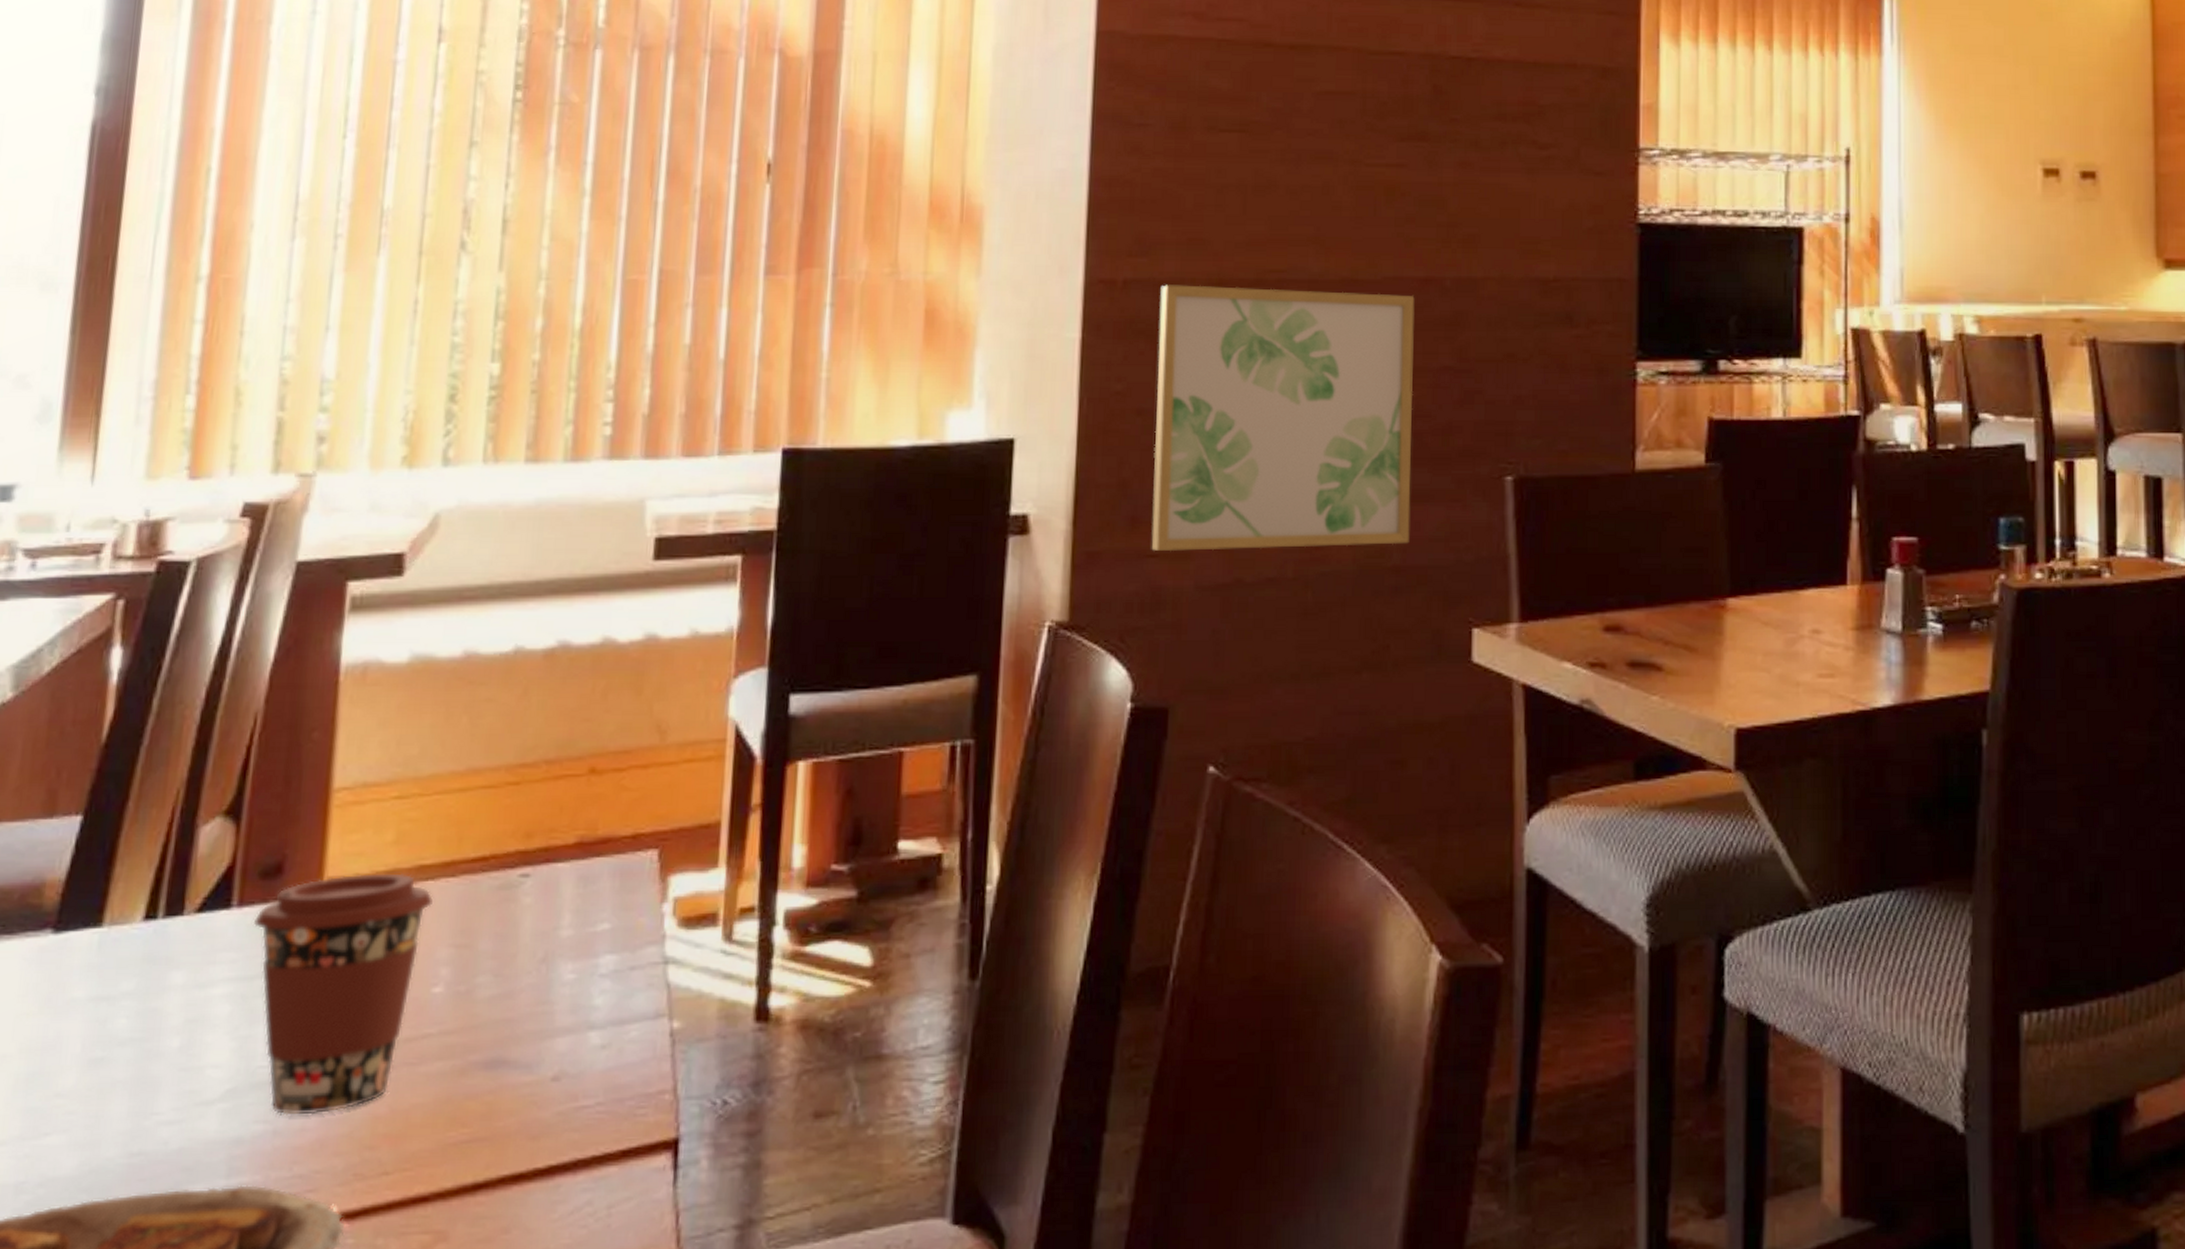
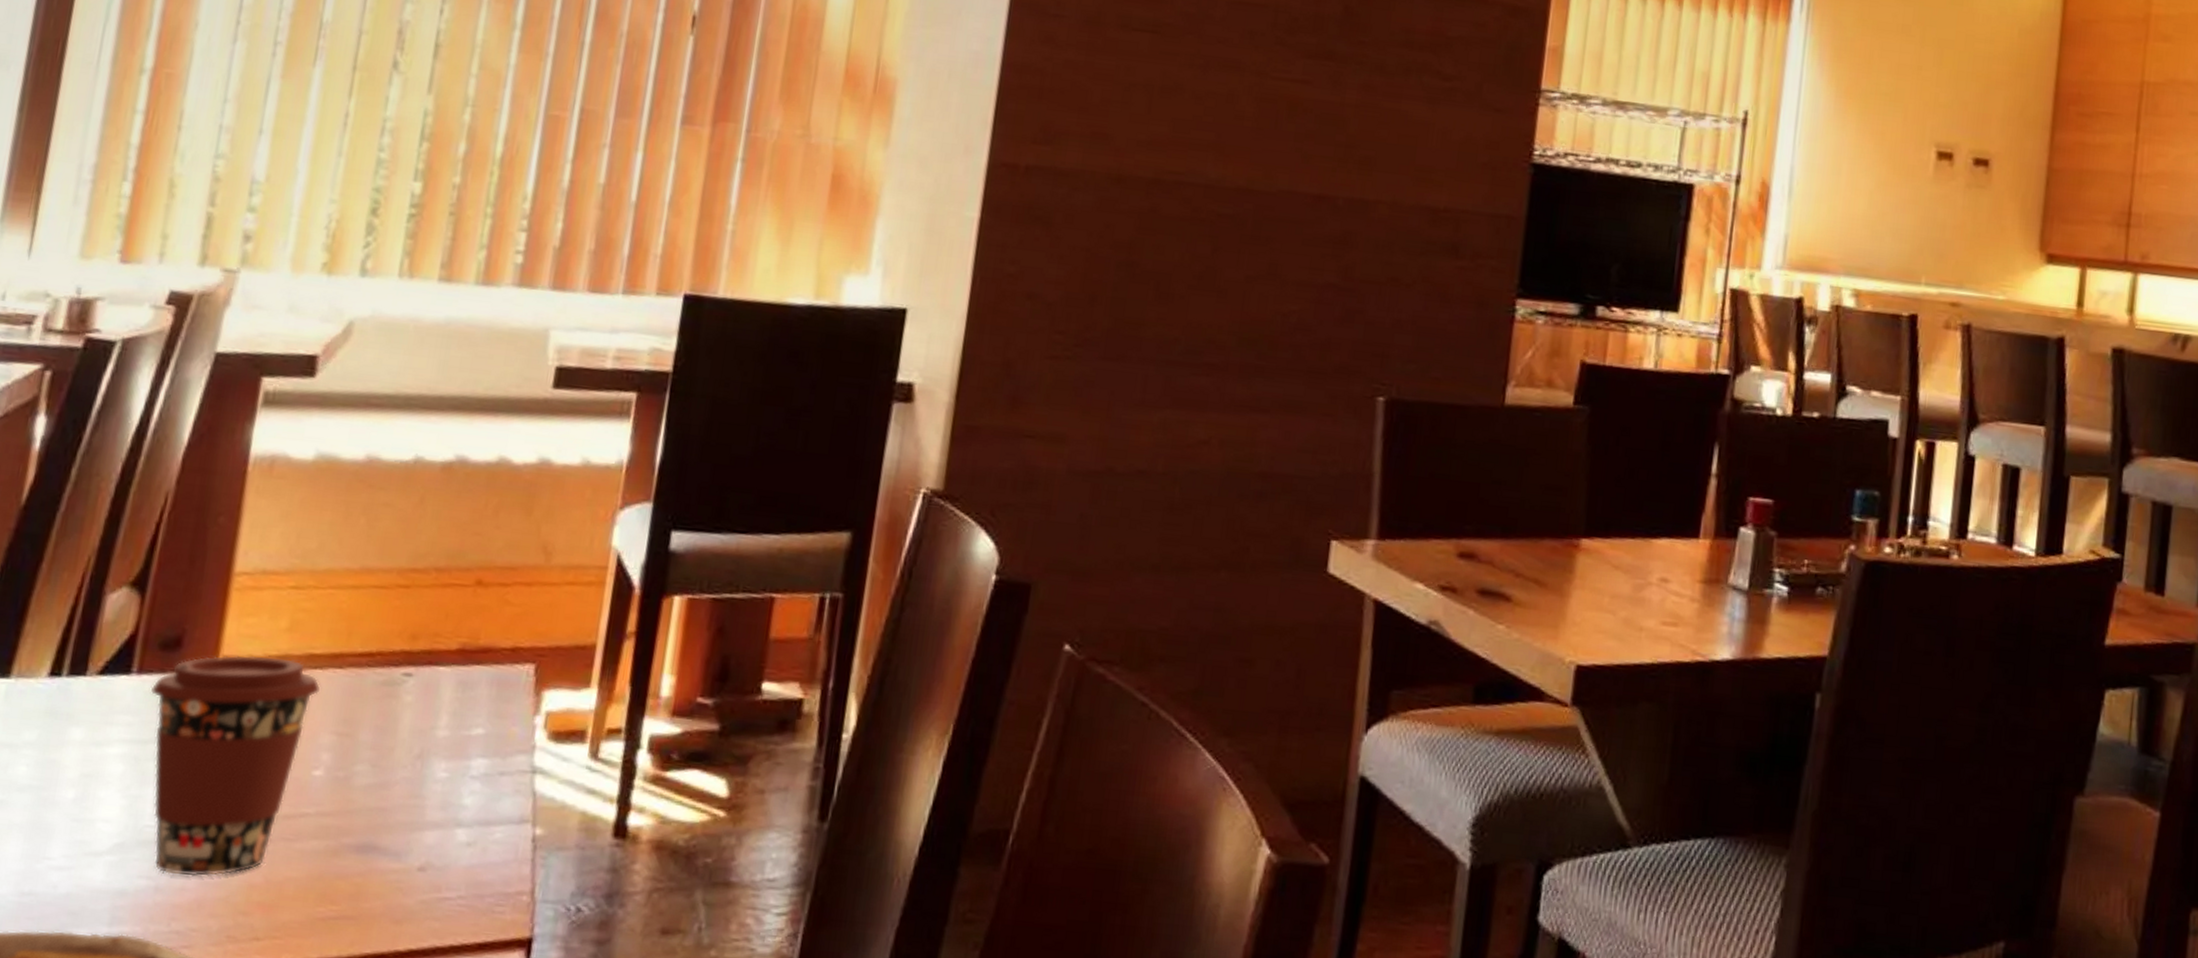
wall art: present [1151,285,1415,552] -> none [1029,175,1307,452]

